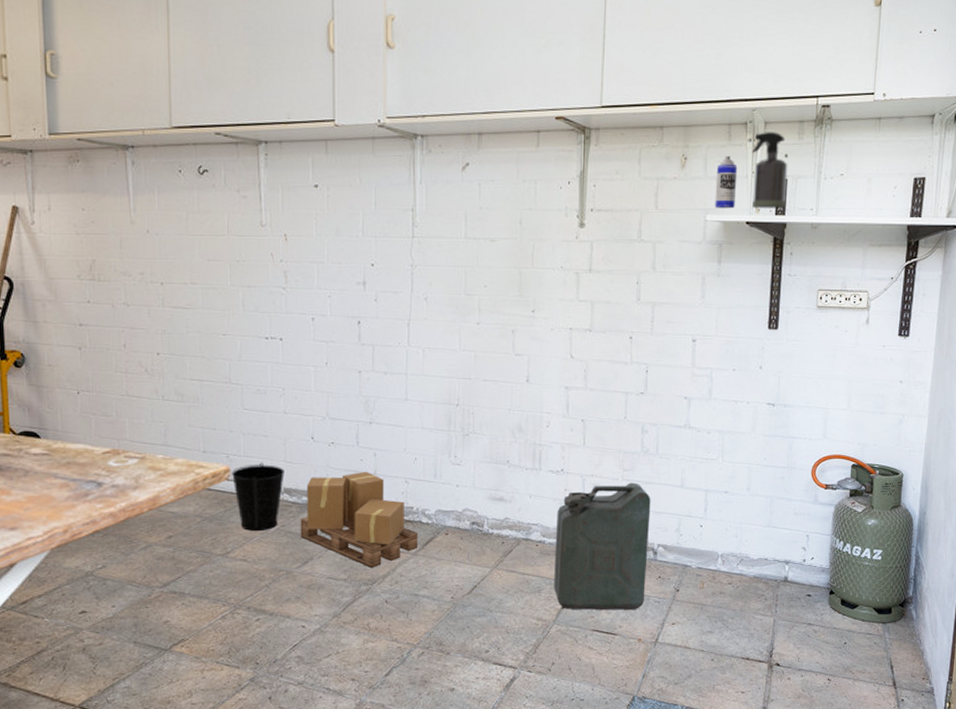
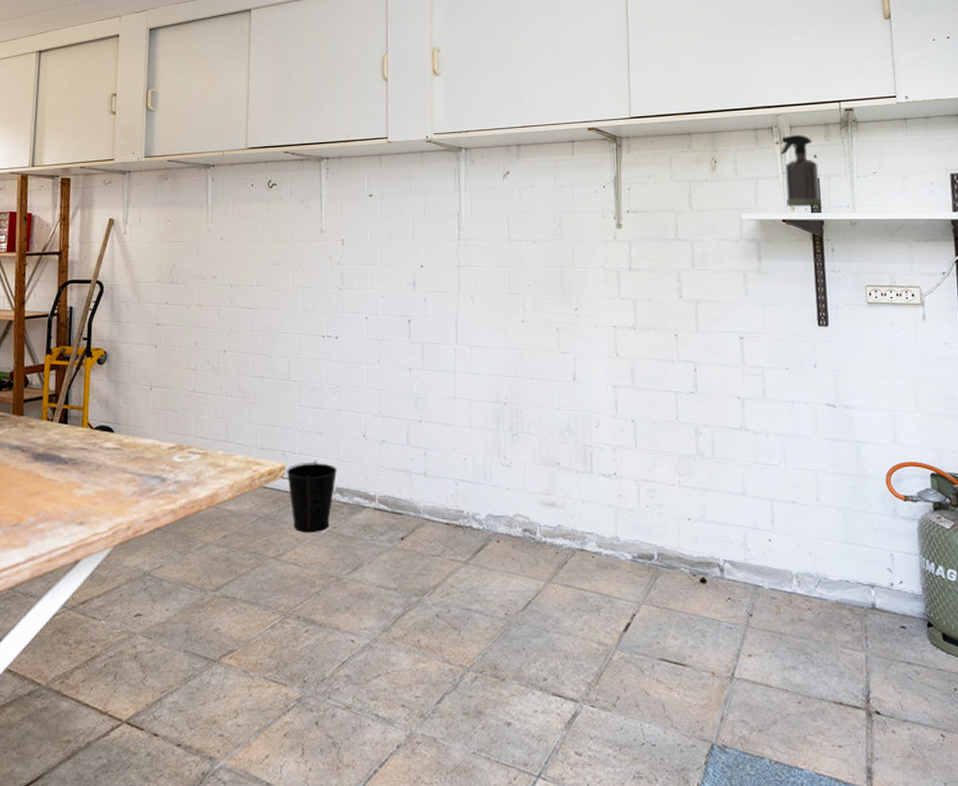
cardboard boxes: present [300,471,417,567] -> none [351,471,468,576]
jerry can: present [554,482,651,610] -> none [612,489,715,636]
spray can: present [715,155,738,209] -> none [746,157,769,208]

